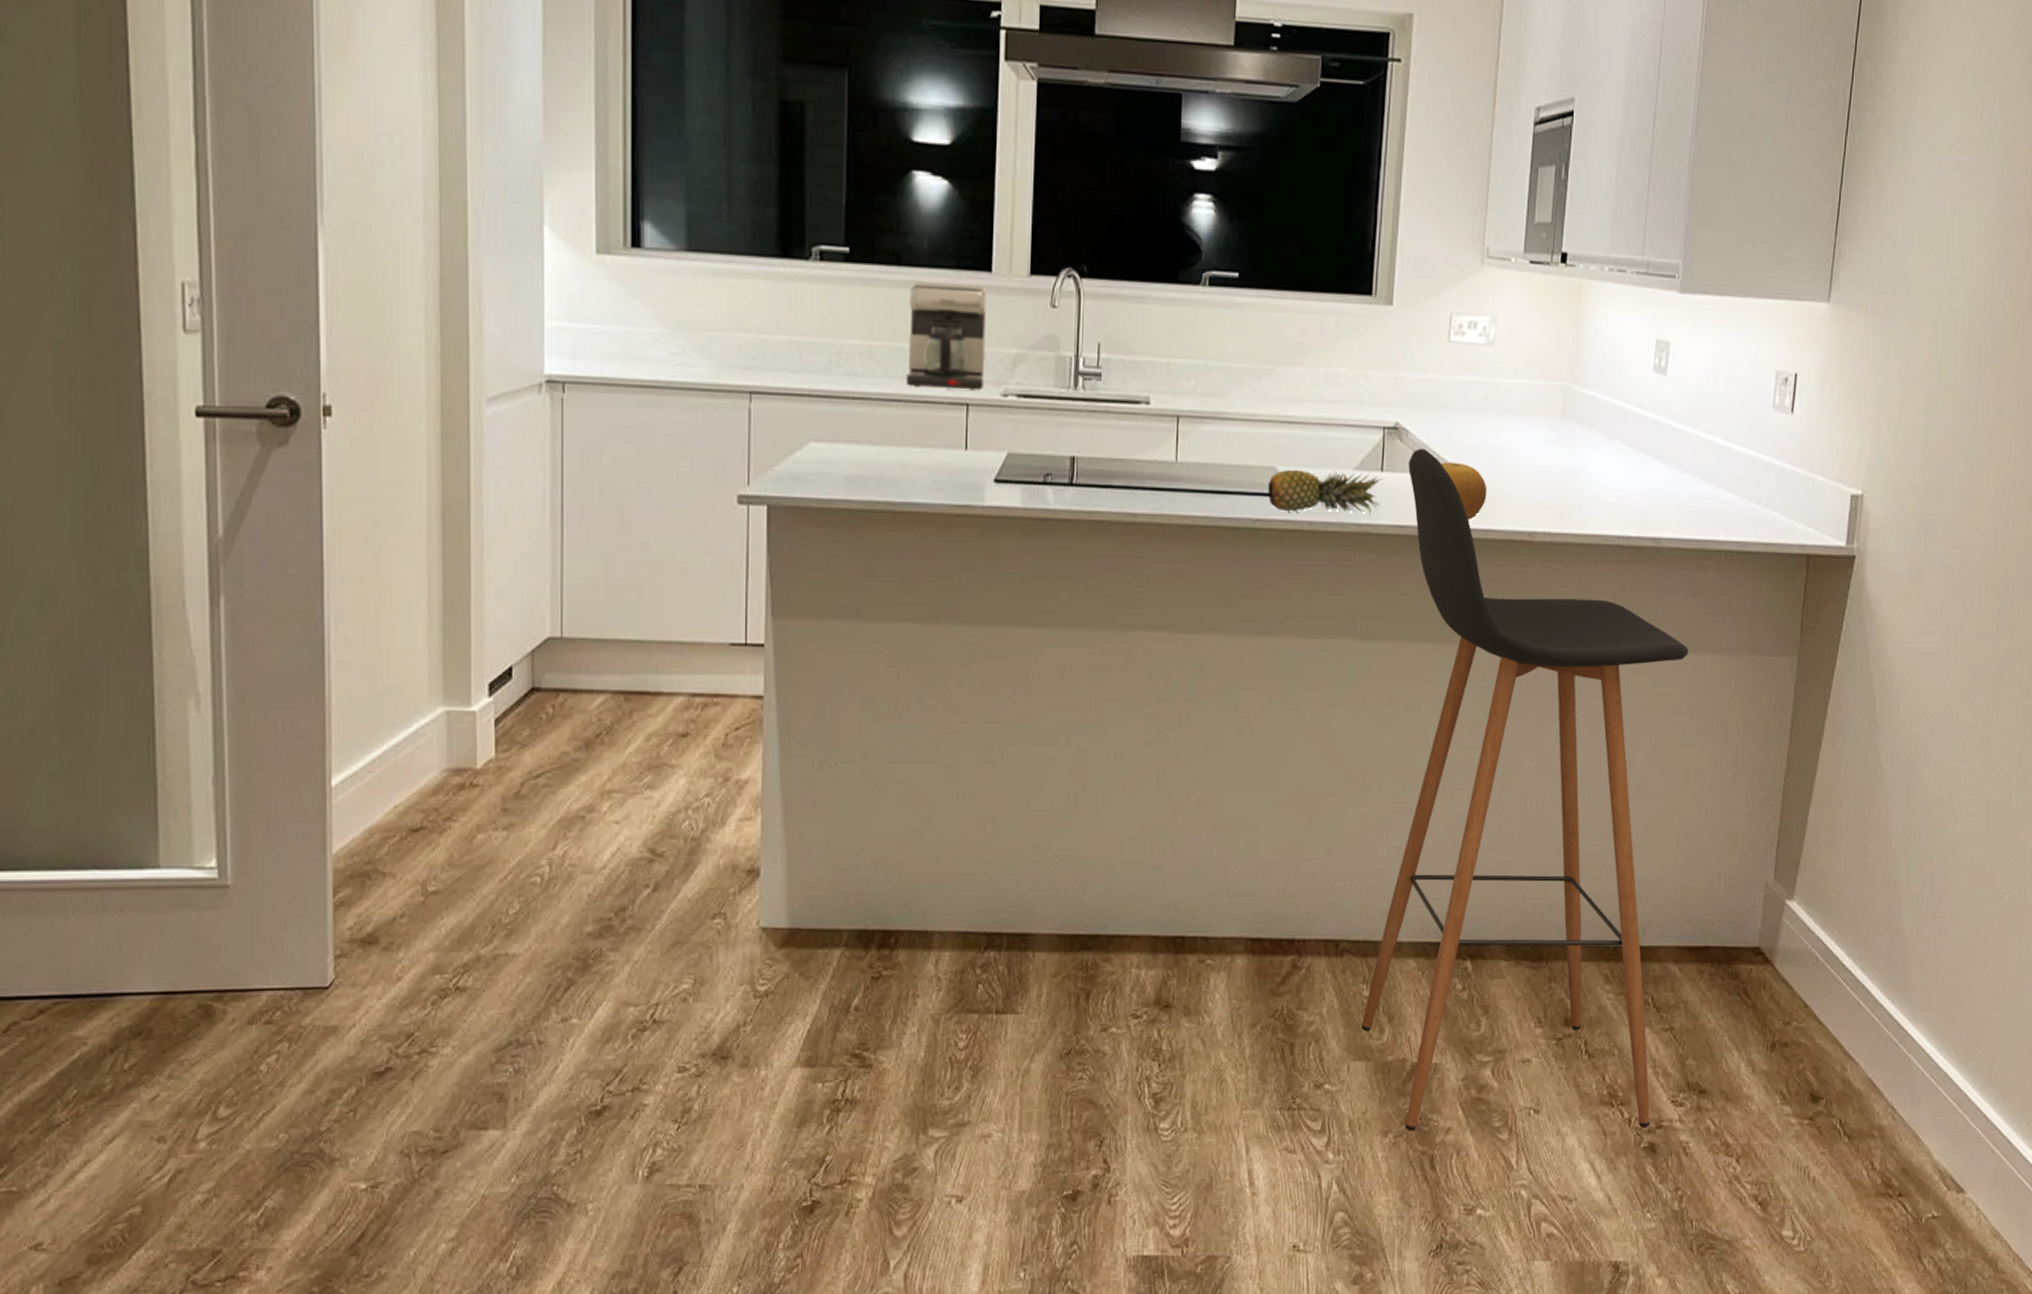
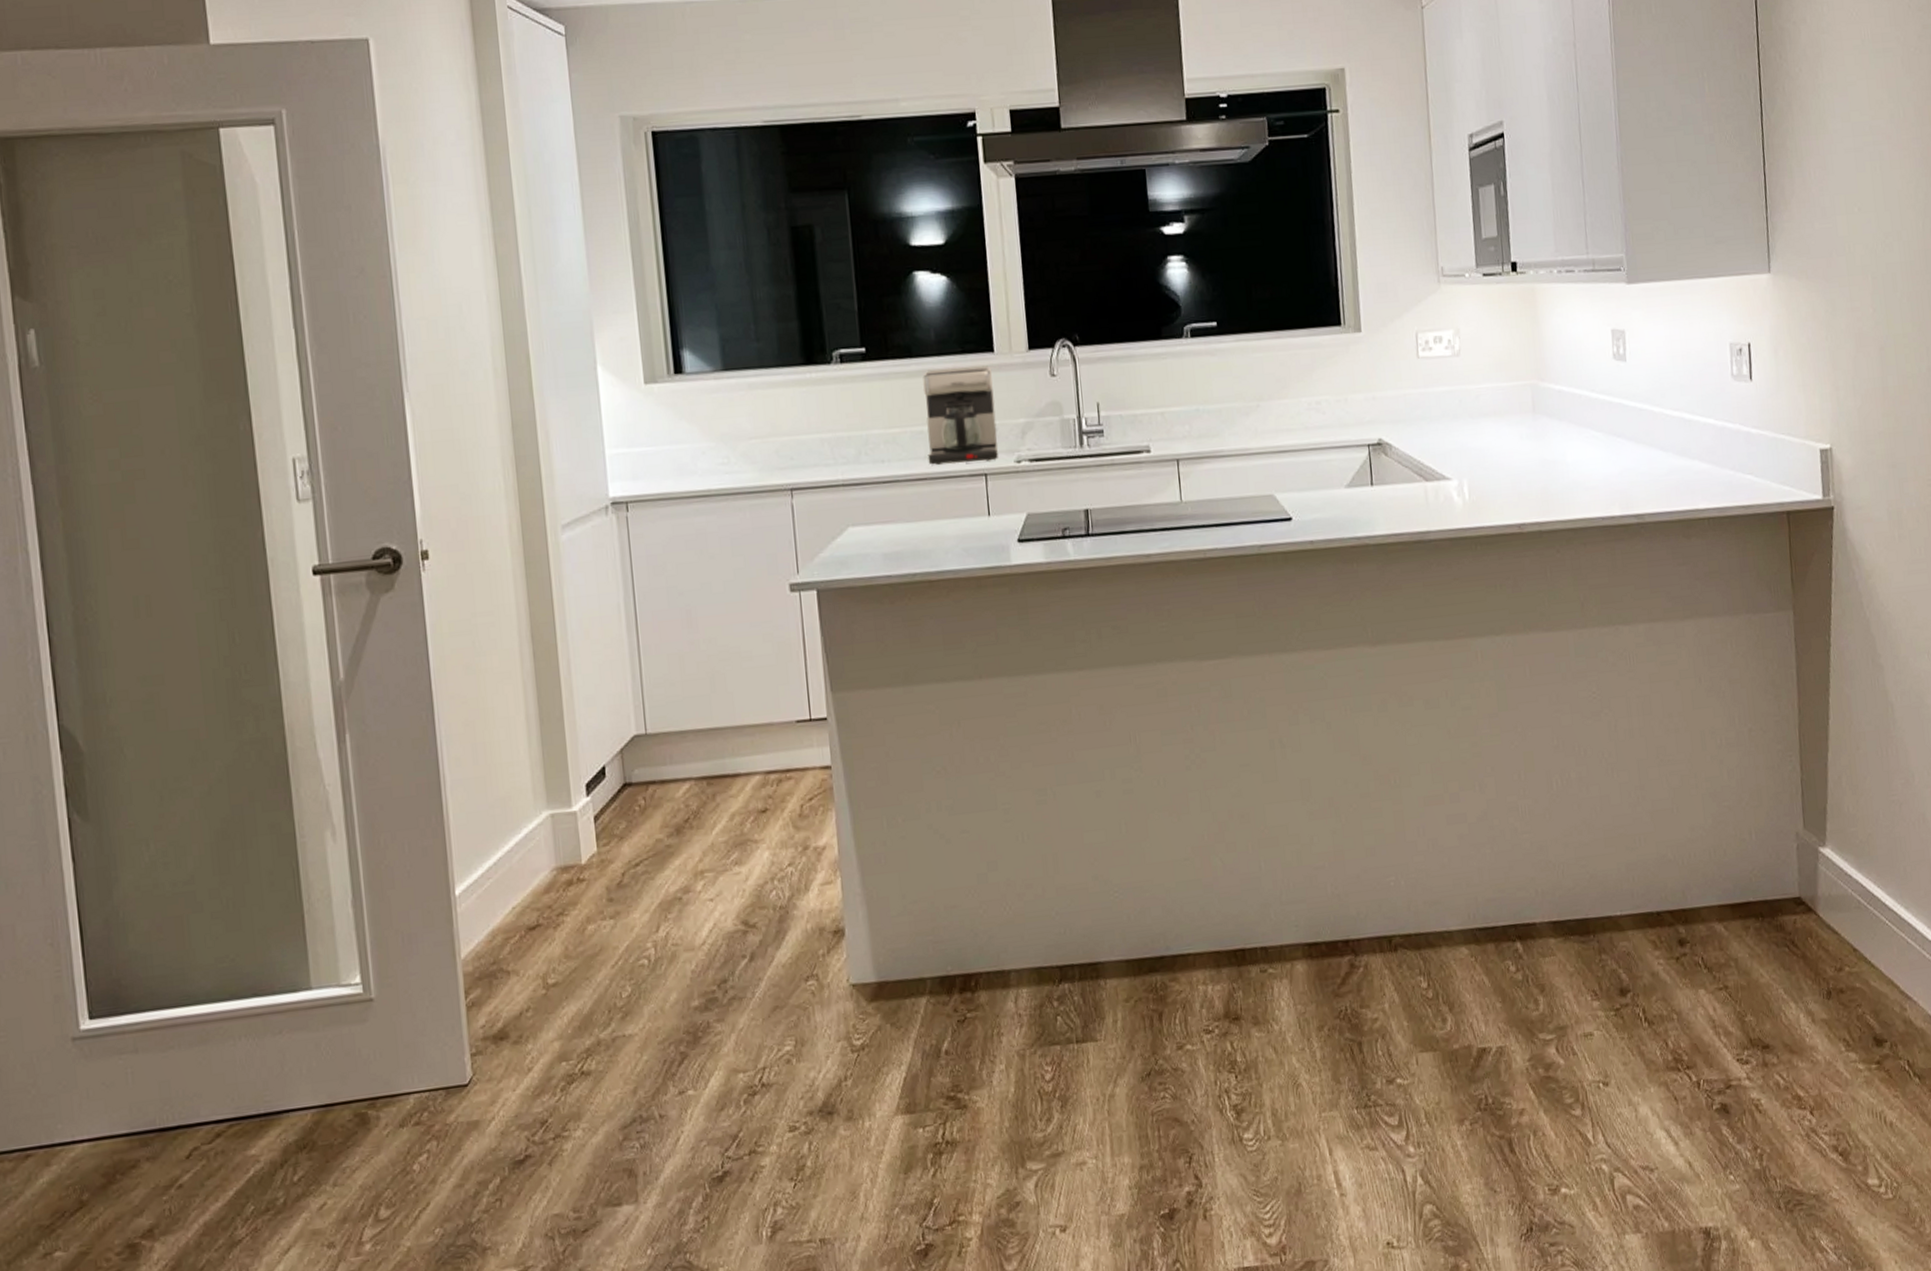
fruit: present [1267,469,1383,515] -> none [1267,488,1375,535]
bar stool: present [1361,448,1689,1131] -> none [1396,459,1719,1117]
fruit: present [1440,462,1487,520] -> none [1426,468,1474,521]

